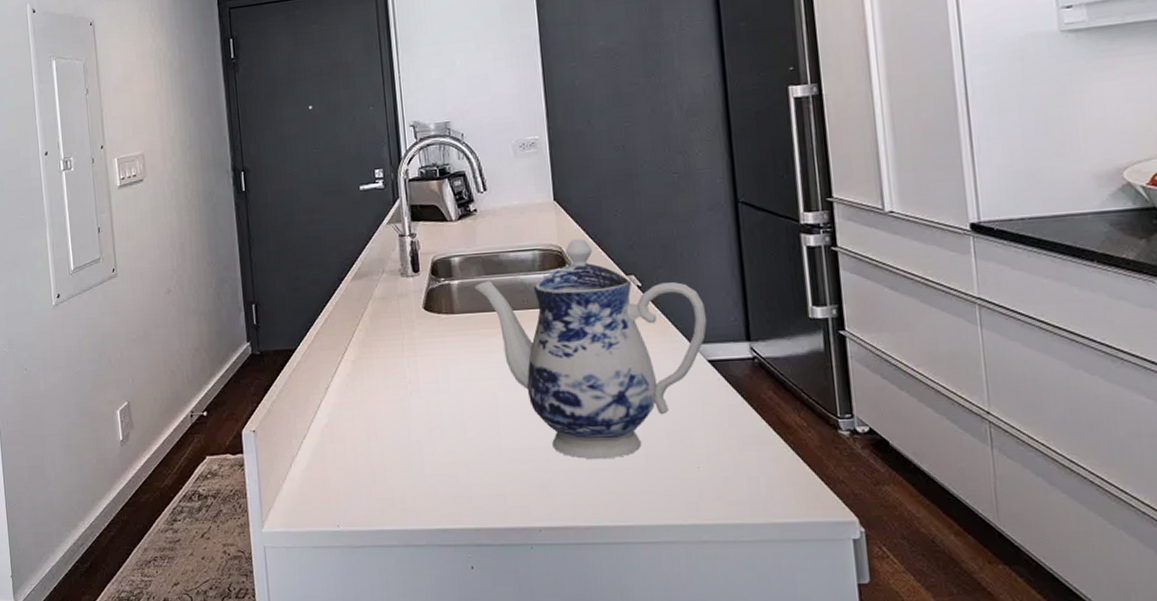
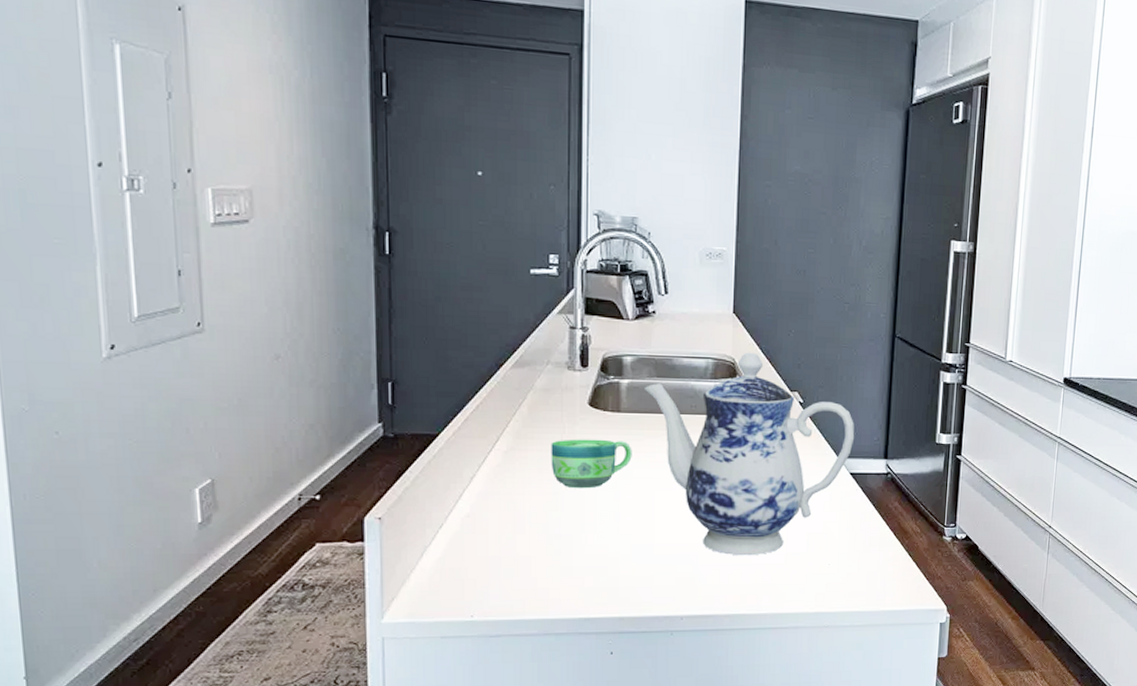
cup: none [393,342,471,394] -> present [551,439,632,489]

